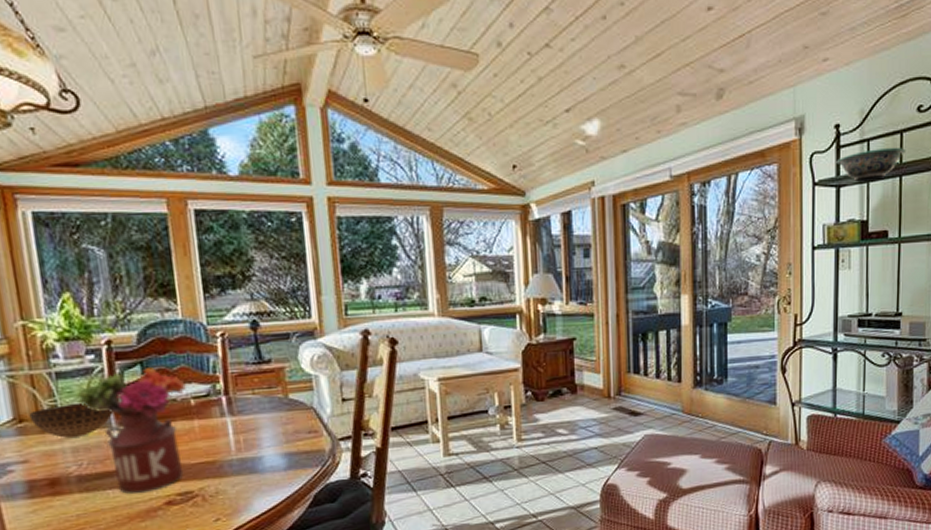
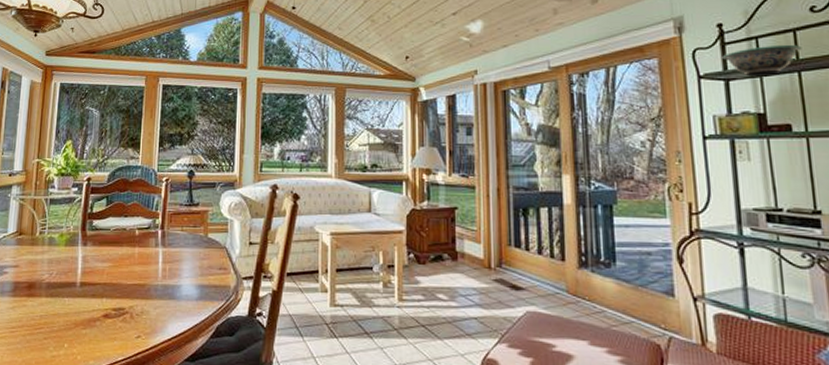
bowl: present [29,402,114,438] -> none [26,224,82,251]
flower arrangement: present [77,367,186,494] -> none [60,201,135,304]

